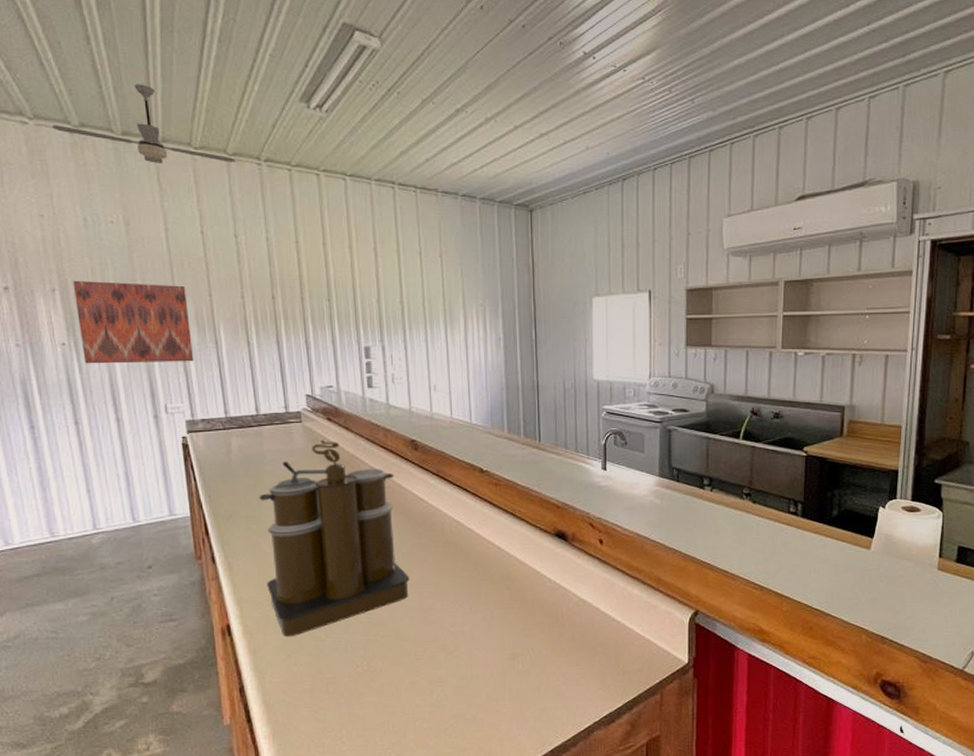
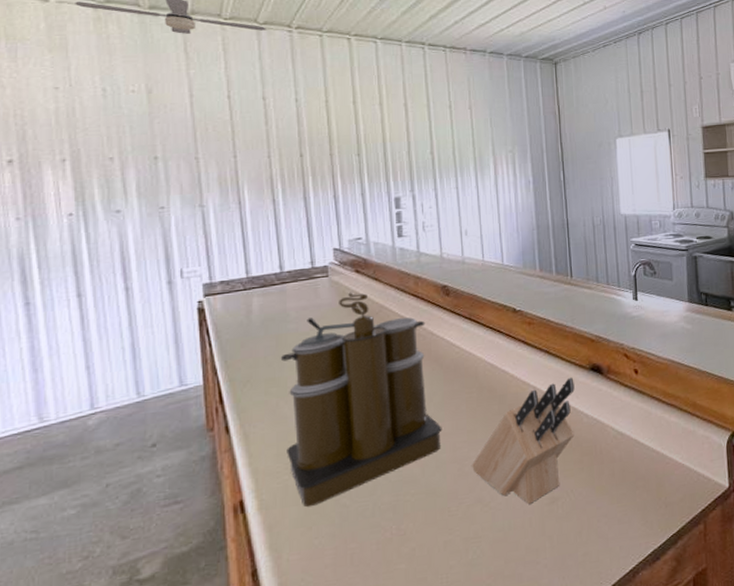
wall art: present [73,280,194,364] -> none [86,148,215,233]
knife block: none [437,541,539,658] -> present [472,377,575,505]

